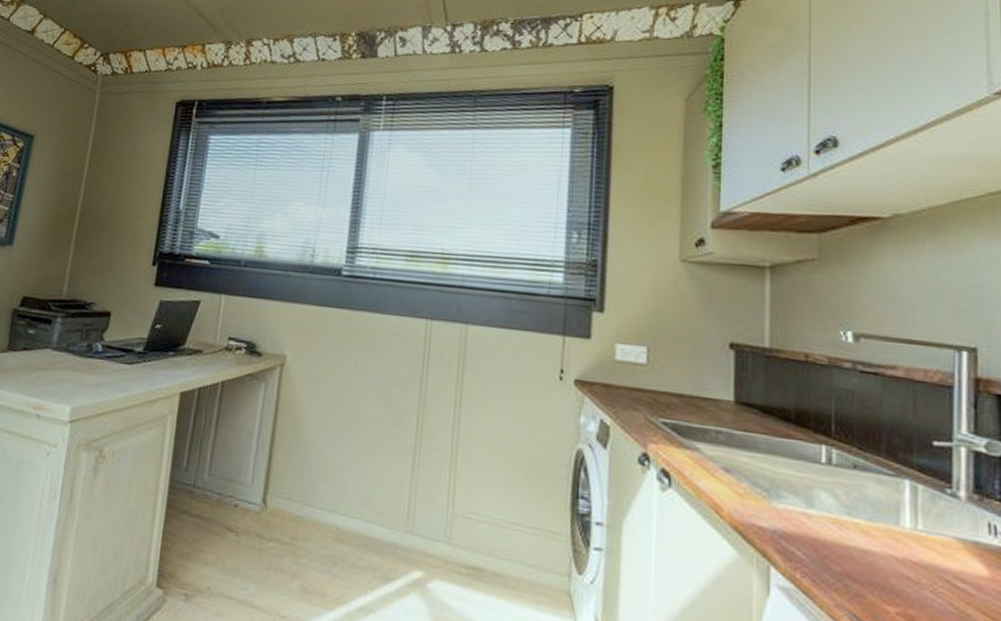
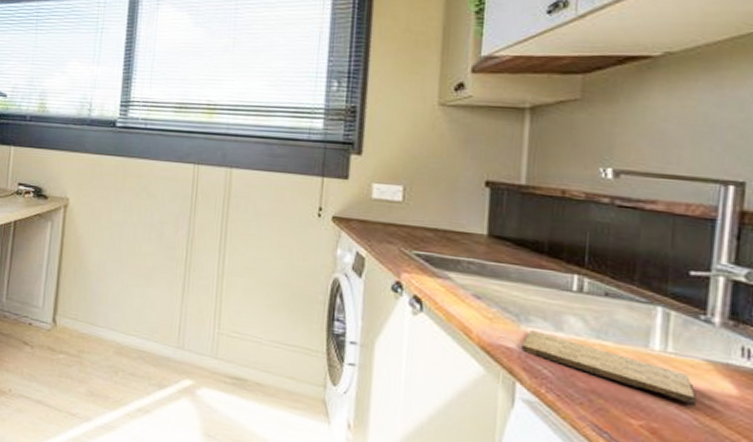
cutting board: none [774,508,951,590] -> present [522,331,698,406]

